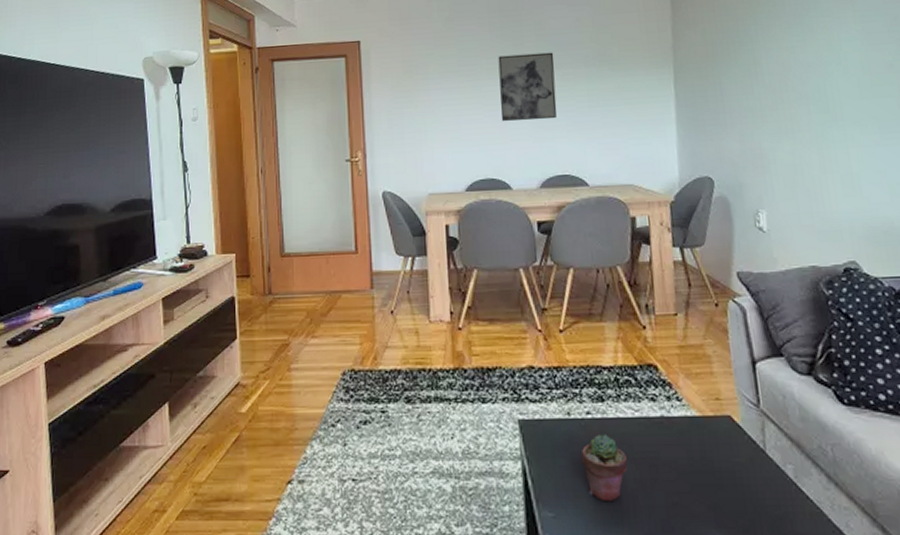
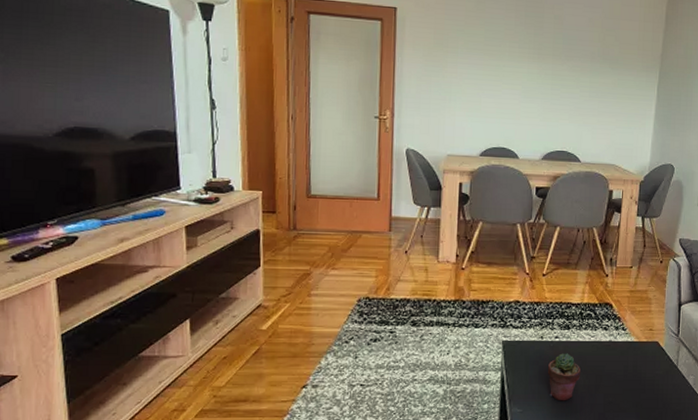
wall art: present [498,52,557,122] -> none [516,41,567,103]

